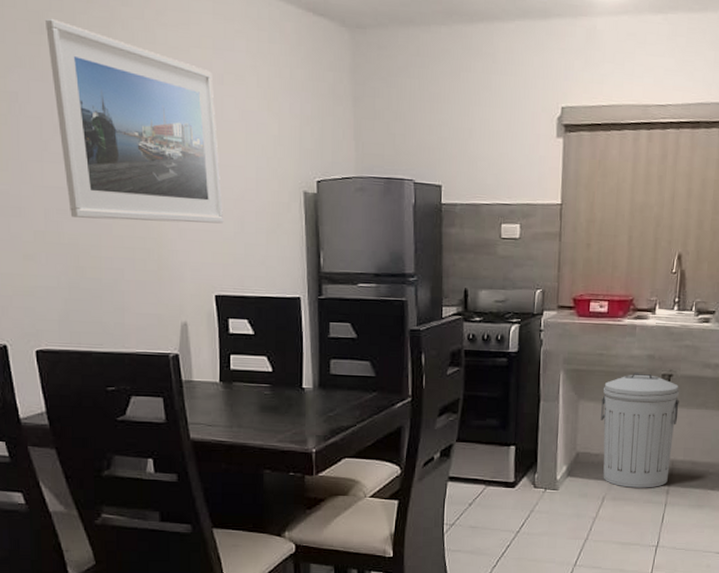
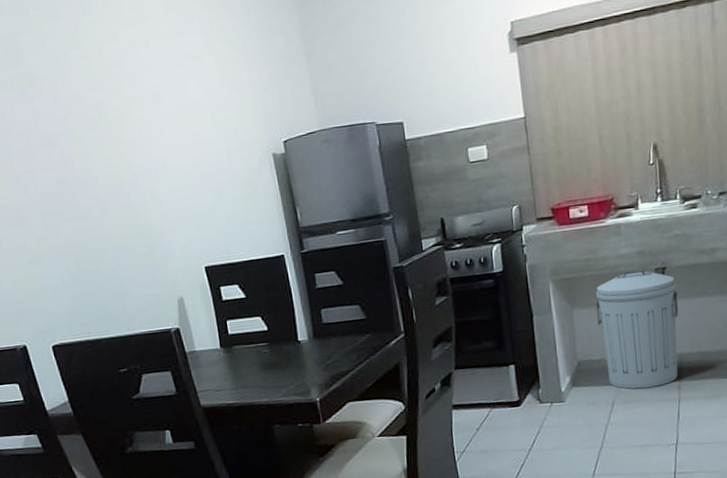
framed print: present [44,18,224,224] -> none [18,40,203,218]

